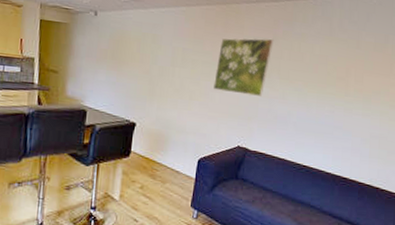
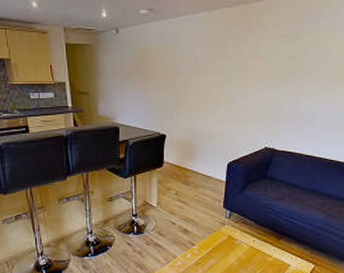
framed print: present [214,38,274,96] -> none [238,35,298,96]

